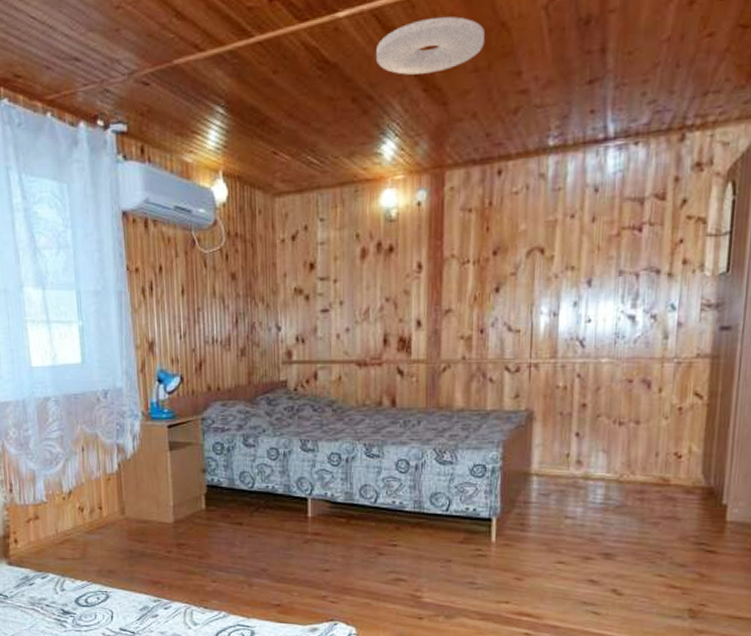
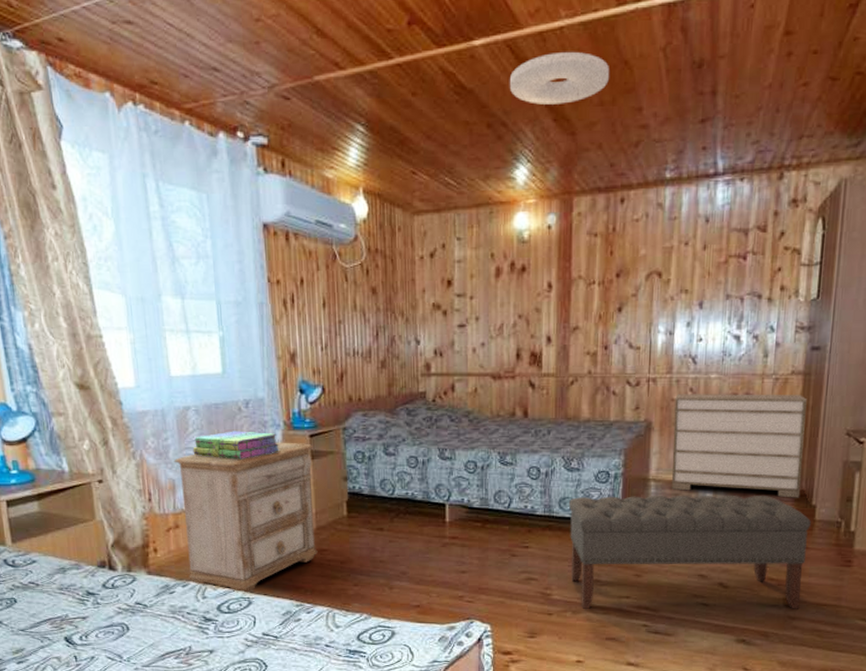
nightstand: none [34,433,175,588] -> present [174,442,318,594]
stack of books: none [52,421,139,451] -> present [193,431,281,460]
bench: none [440,491,721,622] -> present [568,495,811,609]
dresser: none [556,380,715,496] -> present [671,394,807,498]

